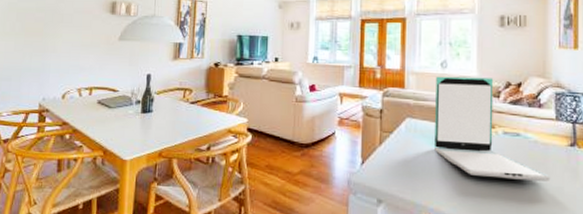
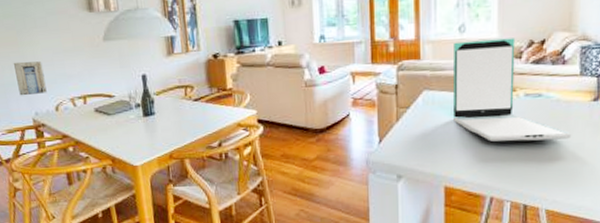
wall art: none [33,50,60,82] -> present [13,61,47,96]

